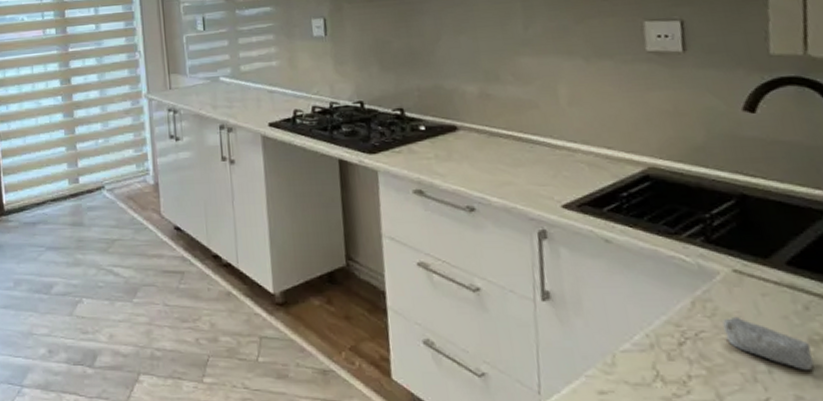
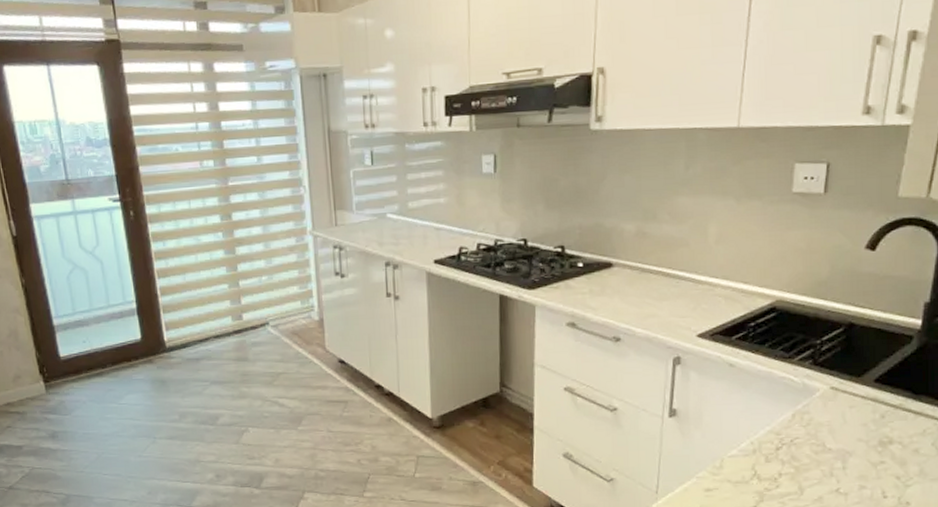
soap bar: present [722,316,815,370] -> none [815,425,880,465]

